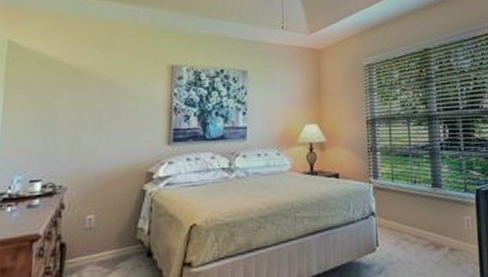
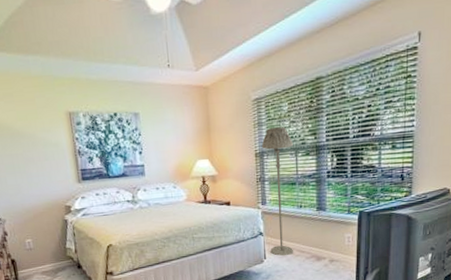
floor lamp: none [373,94,409,243] -> present [261,127,293,256]

